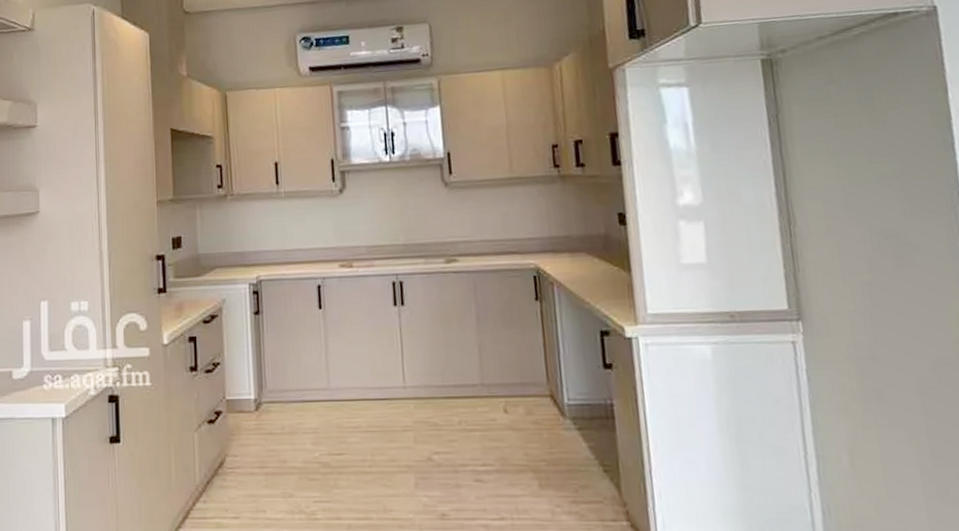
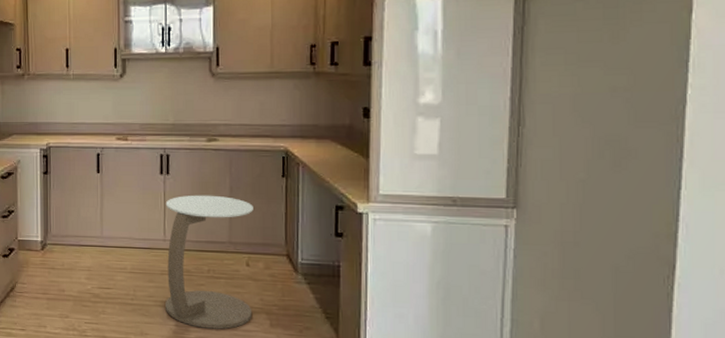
side table: none [402,327,517,497] -> present [165,195,253,330]

